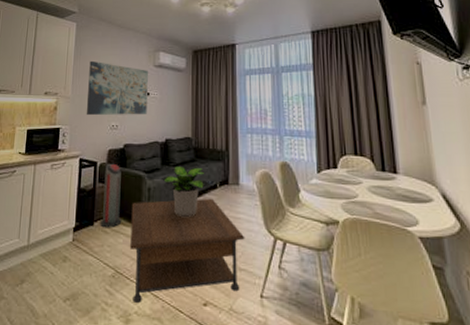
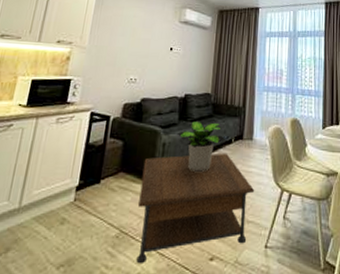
wall art: present [86,60,148,116] -> none [102,11,173,70]
air purifier: present [100,163,122,228] -> none [107,117,136,186]

